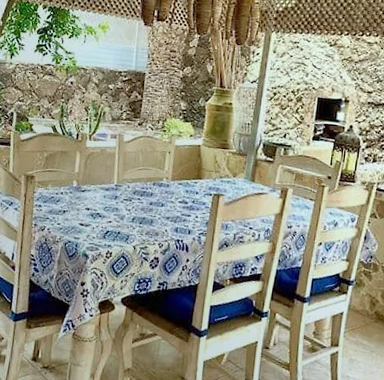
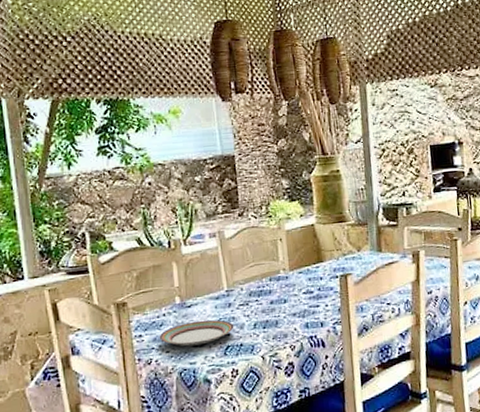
plate: none [54,204,116,225] -> present [159,319,234,347]

